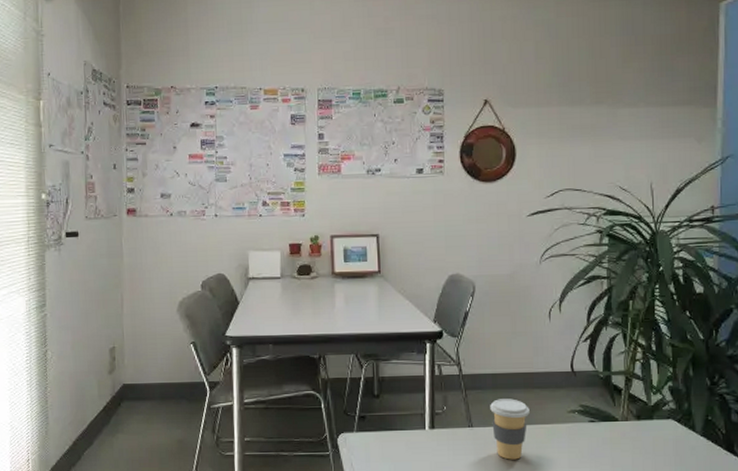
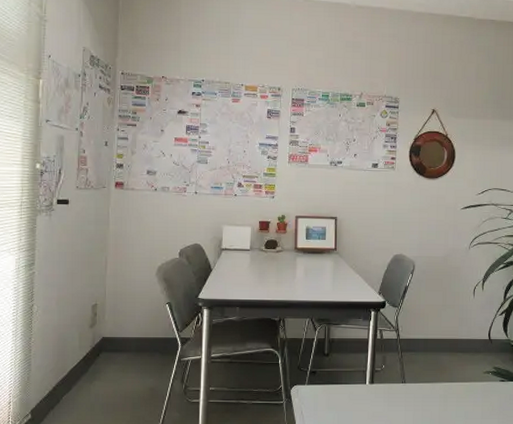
coffee cup: present [490,399,530,460] -> none [421,360,453,411]

